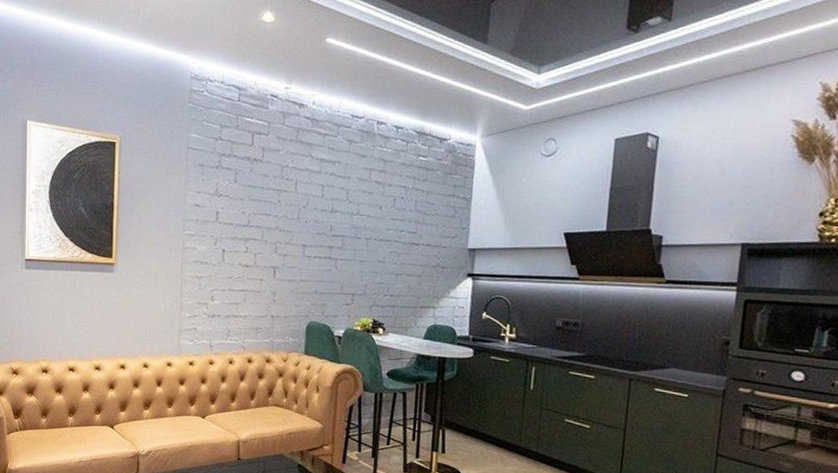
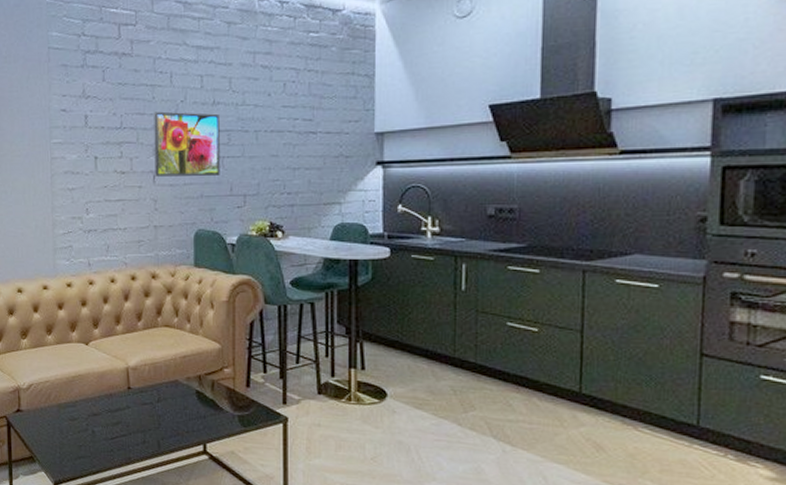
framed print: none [275,214,336,275] -> present [154,111,220,177]

